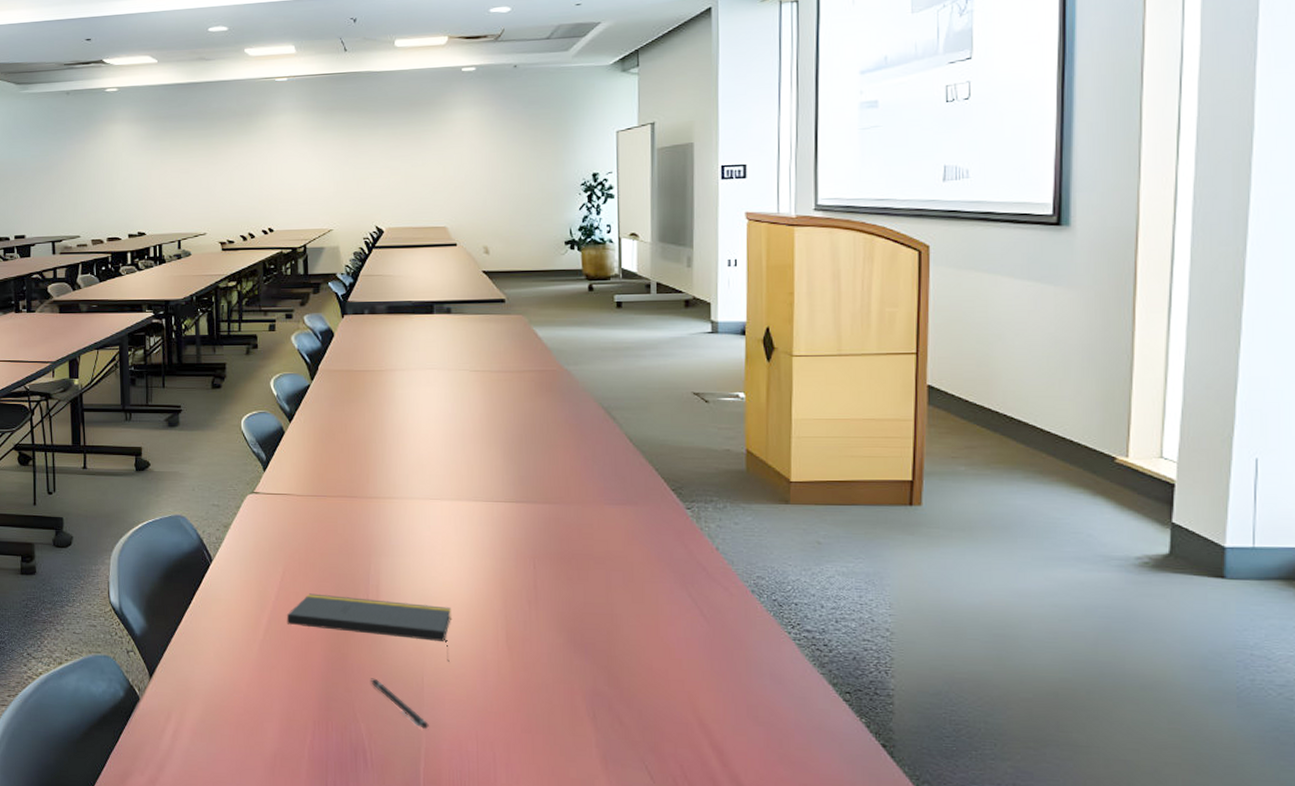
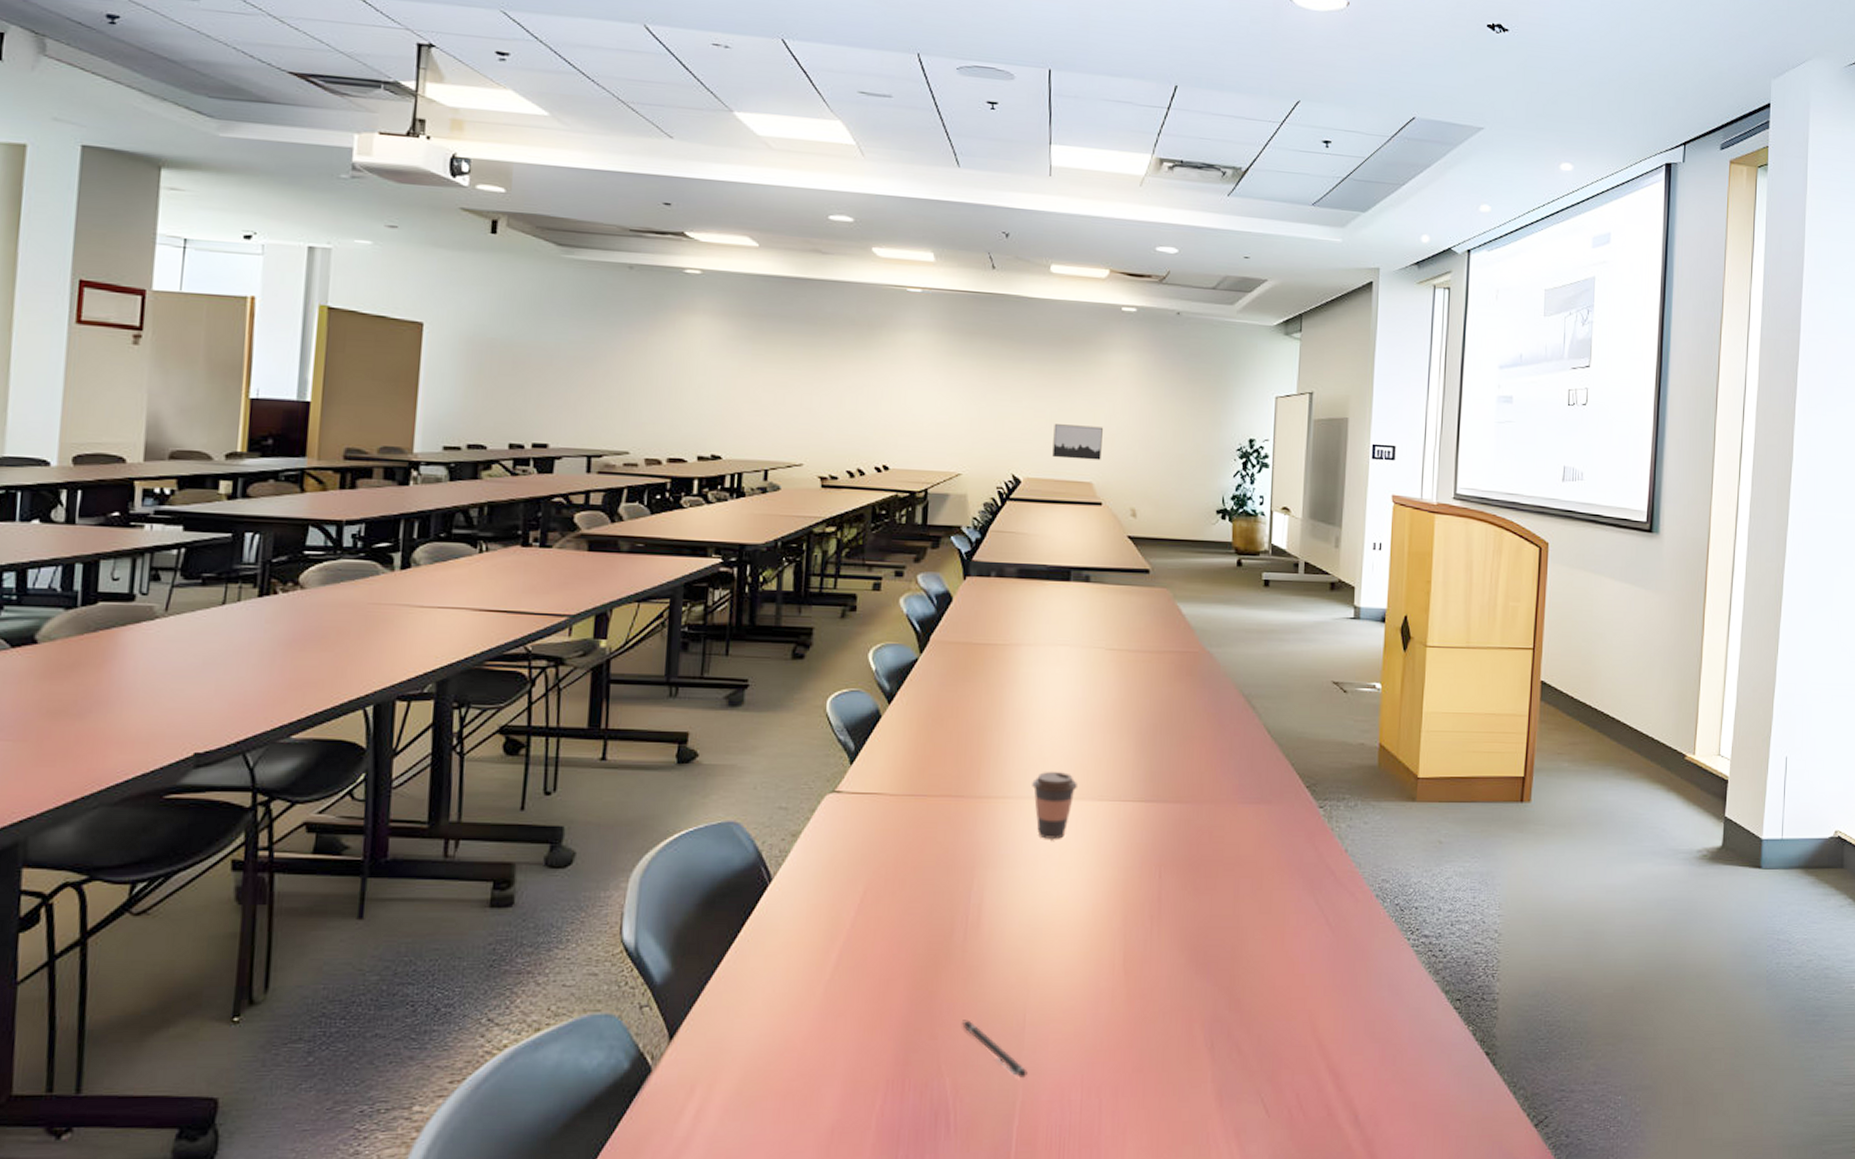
notepad: present [286,593,451,662] -> none [863,917,1064,993]
wall art: none [409,177,453,208] -> present [1052,424,1103,460]
coffee cup: none [414,476,453,533] -> present [1032,771,1077,839]

